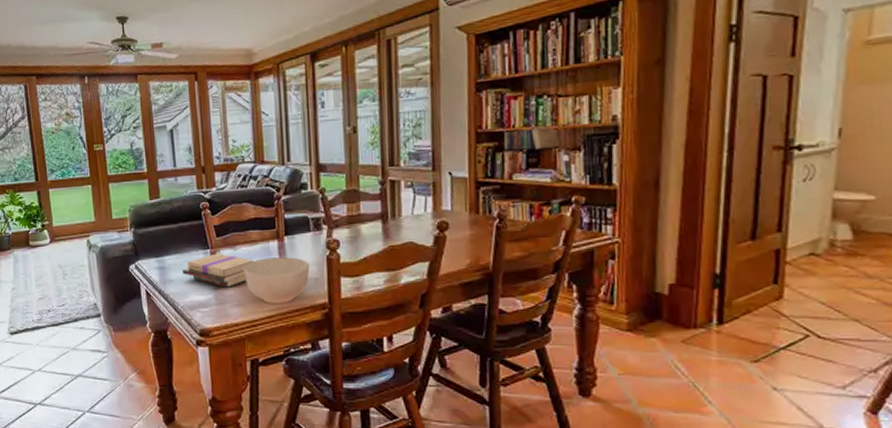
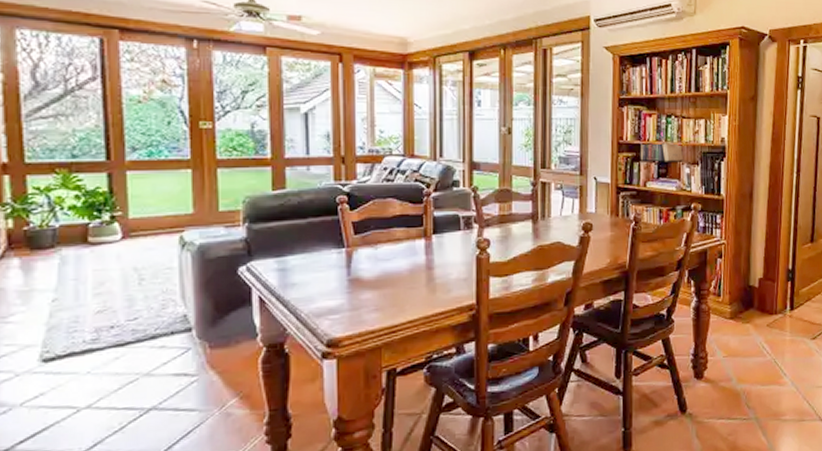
books: present [183,253,254,288] -> none [310,252,397,291]
bowl: present [243,257,310,305] -> none [384,257,458,308]

